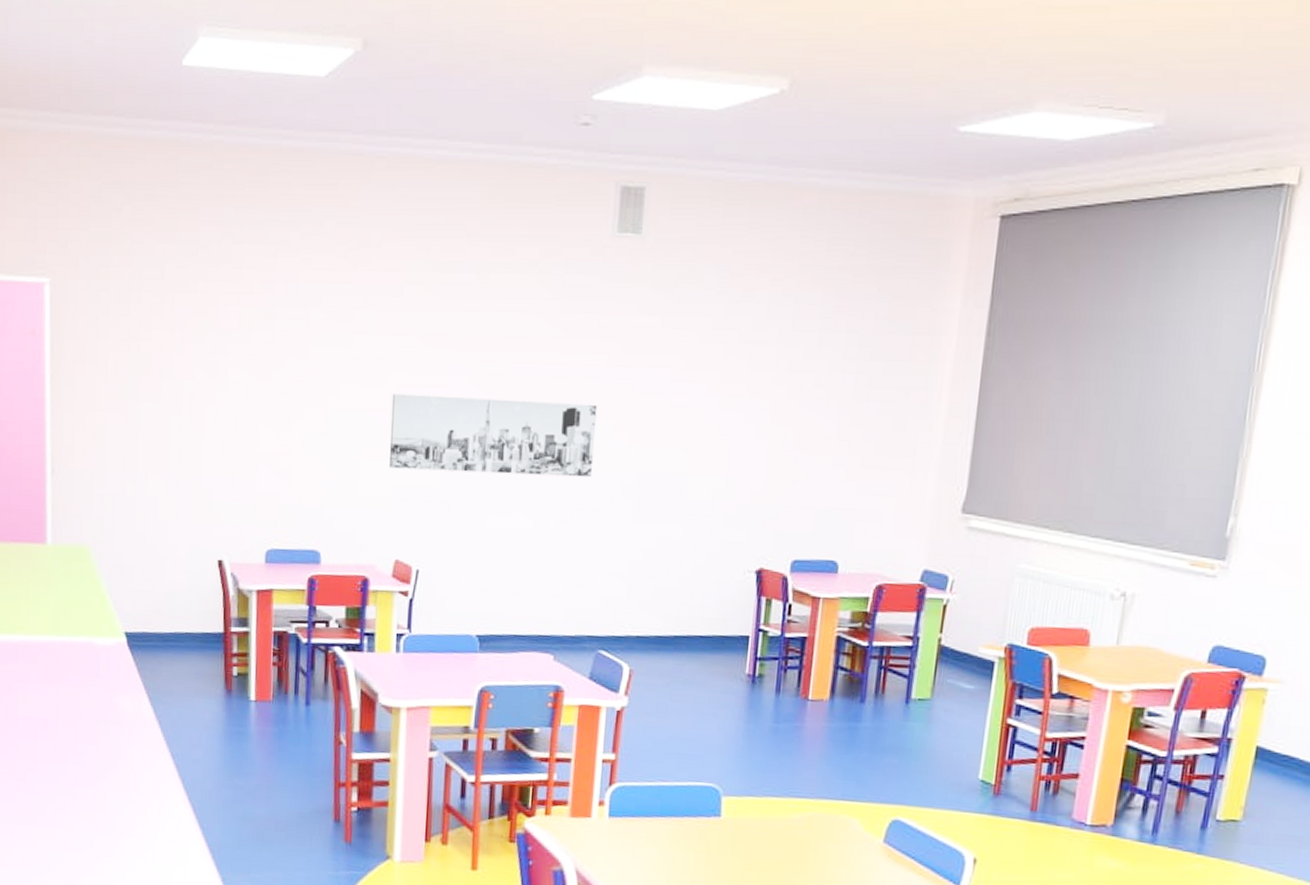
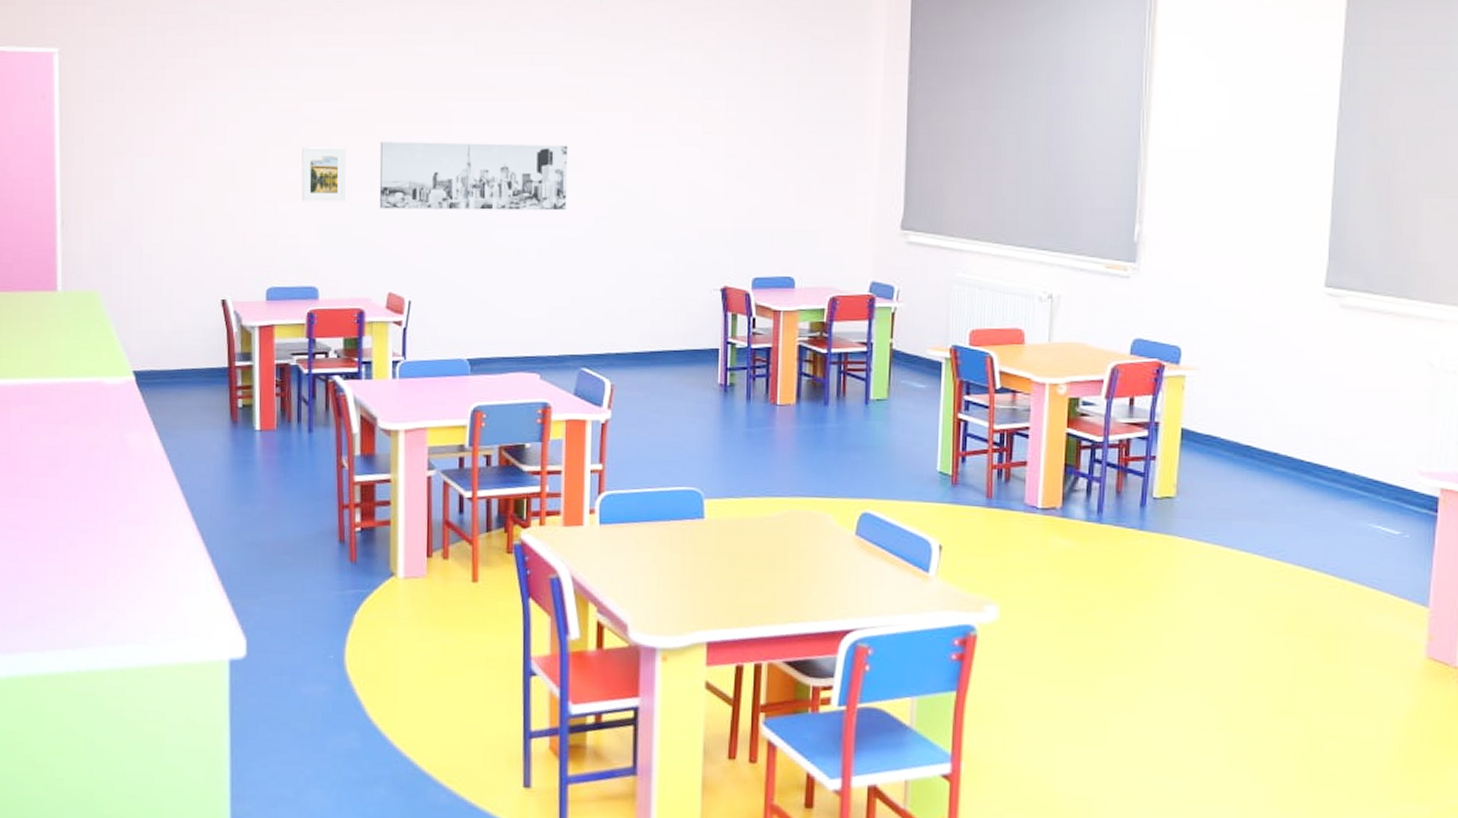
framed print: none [305,397,355,459] -> present [301,147,346,202]

